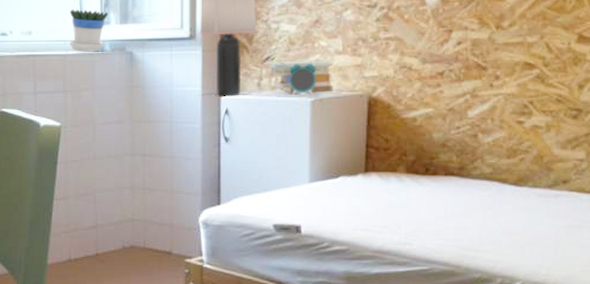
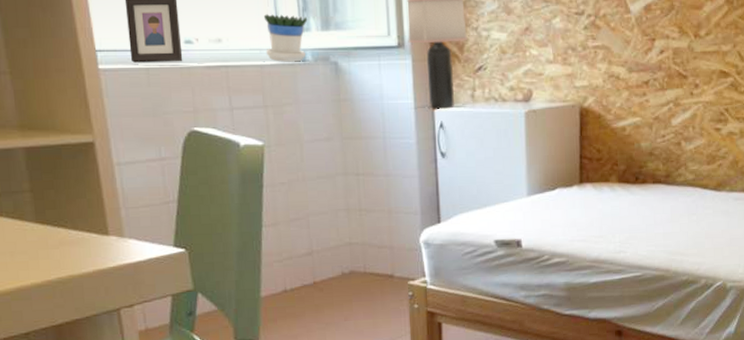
books: present [267,60,333,94] -> none [479,70,546,105]
alarm clock: present [289,59,316,96] -> none [502,69,529,108]

